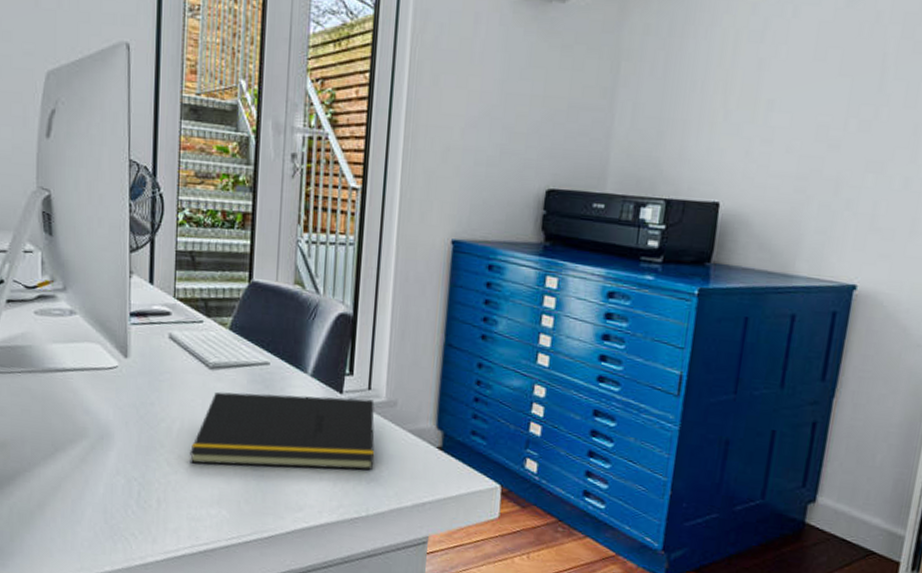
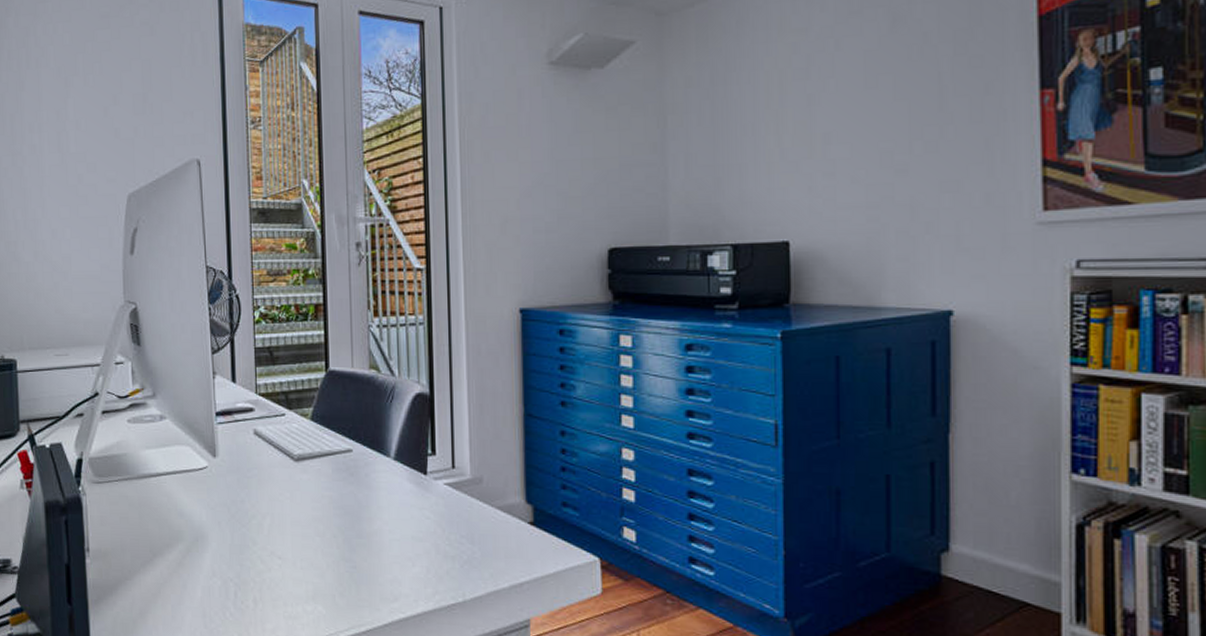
notepad: present [190,391,375,470] -> none [282,478,466,559]

